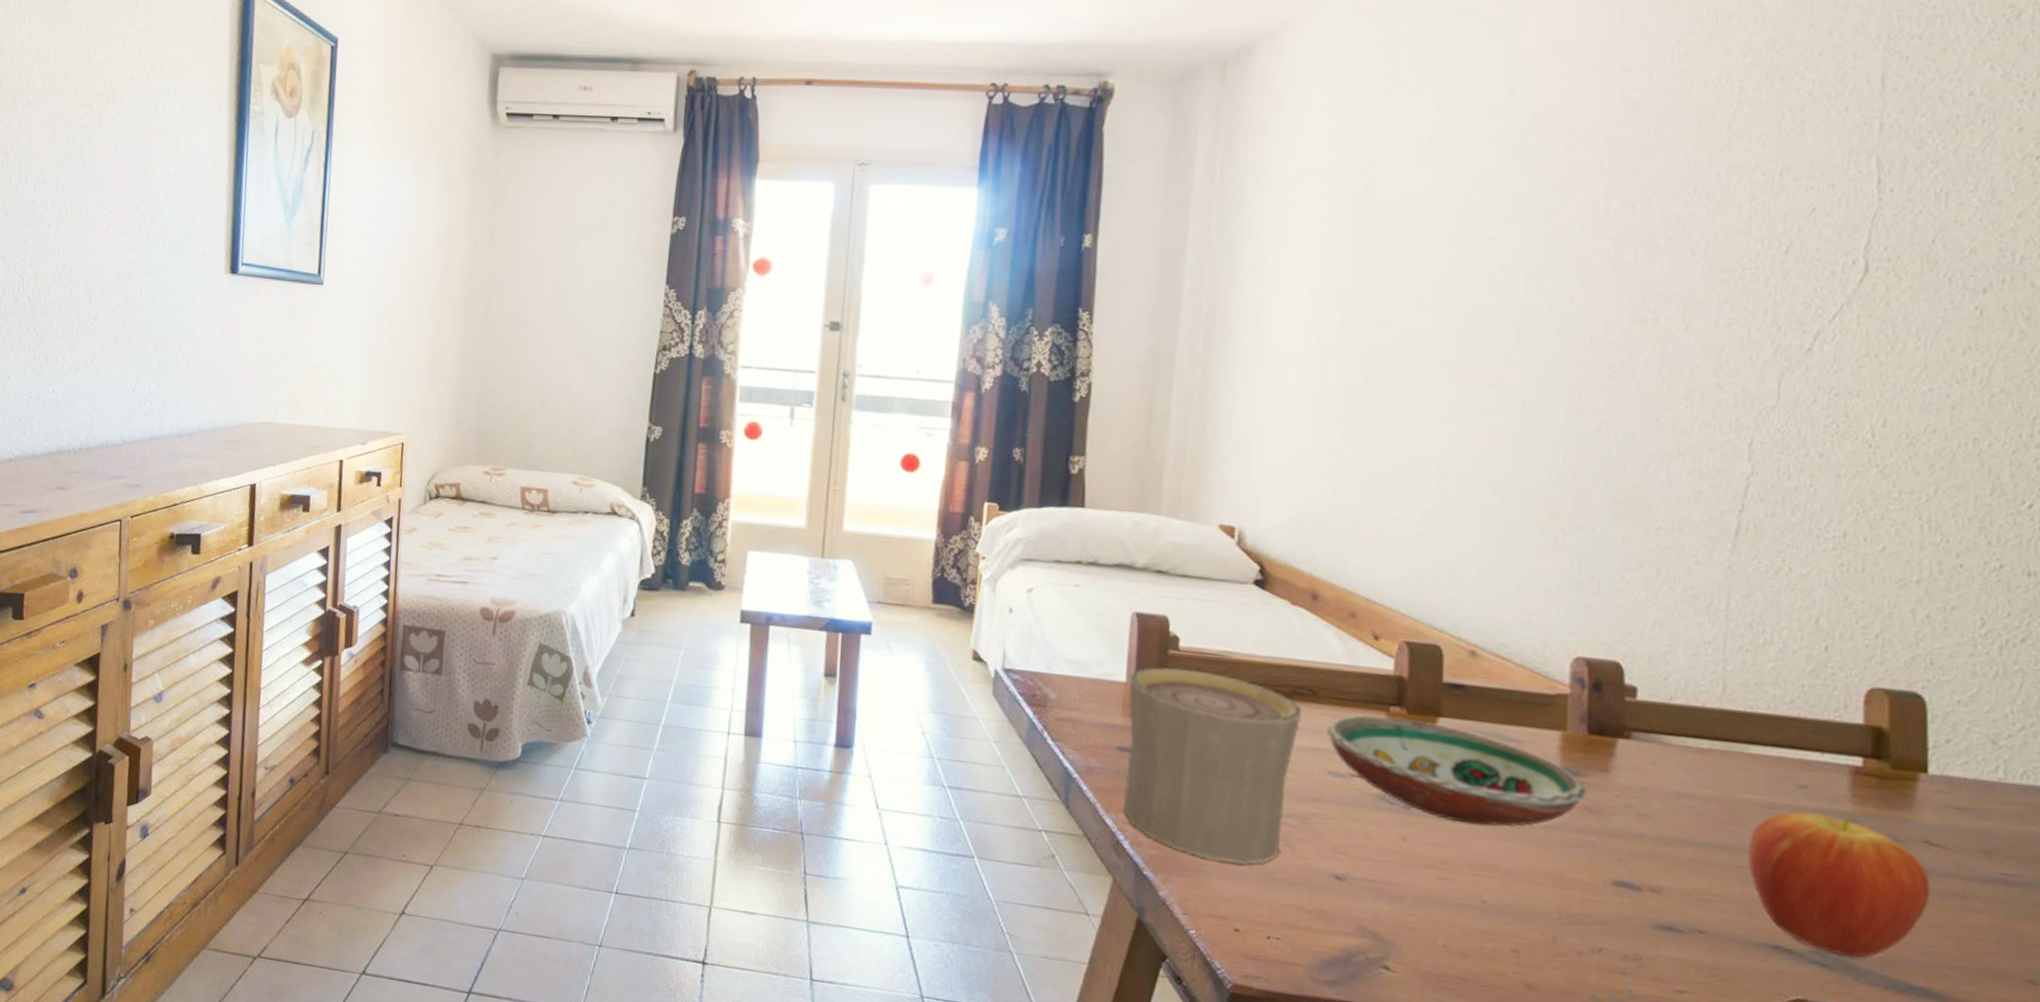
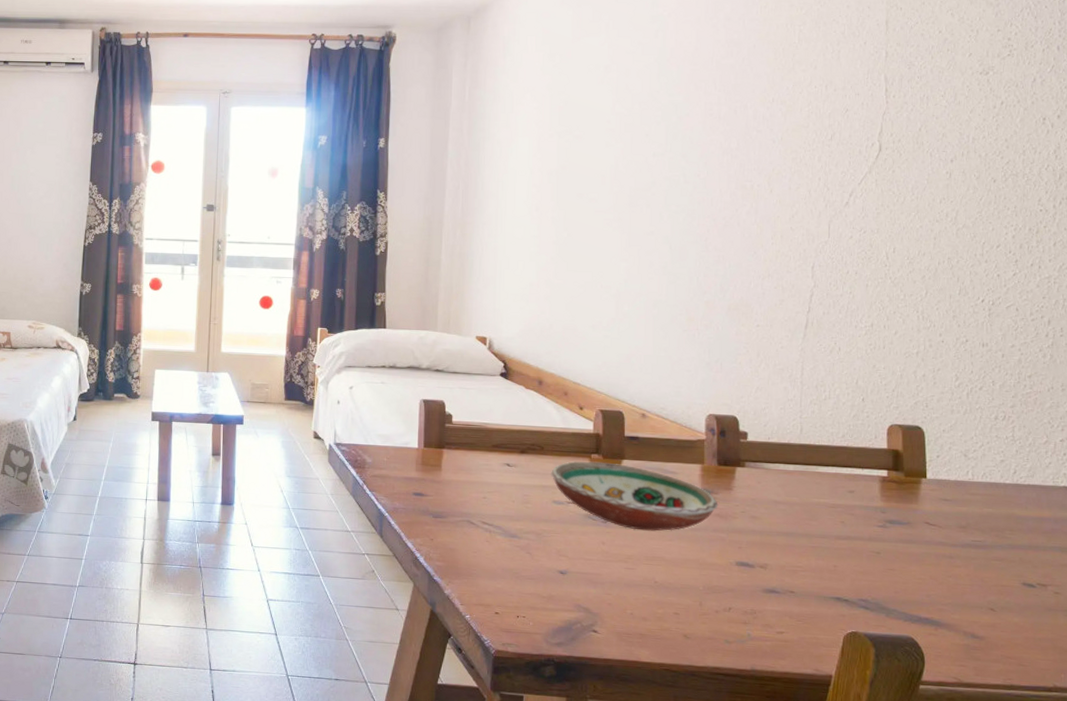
cup: present [1123,667,1301,864] -> none [419,436,534,568]
fruit: present [1748,811,1931,959] -> none [820,507,931,603]

